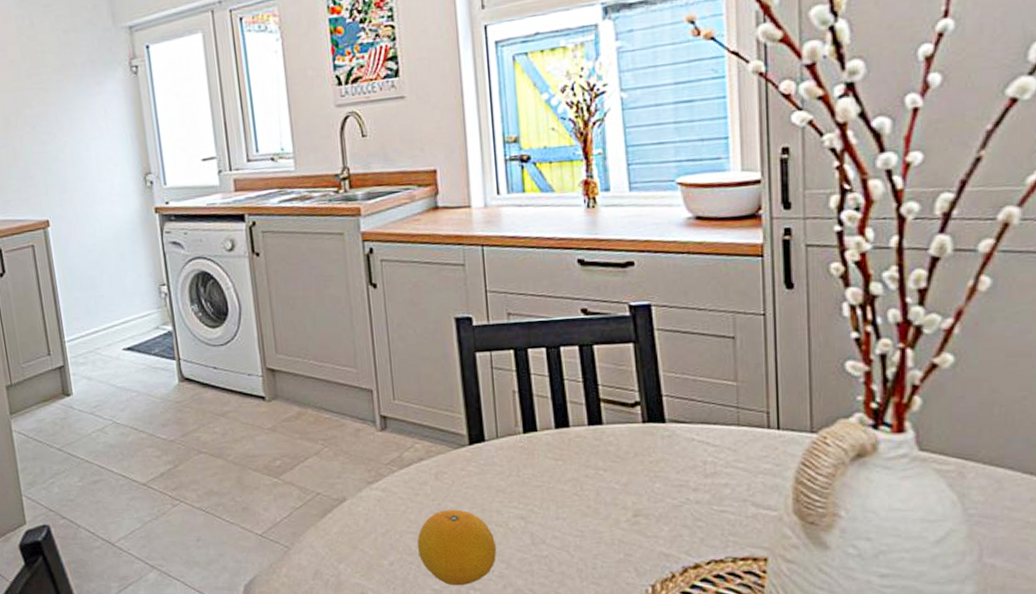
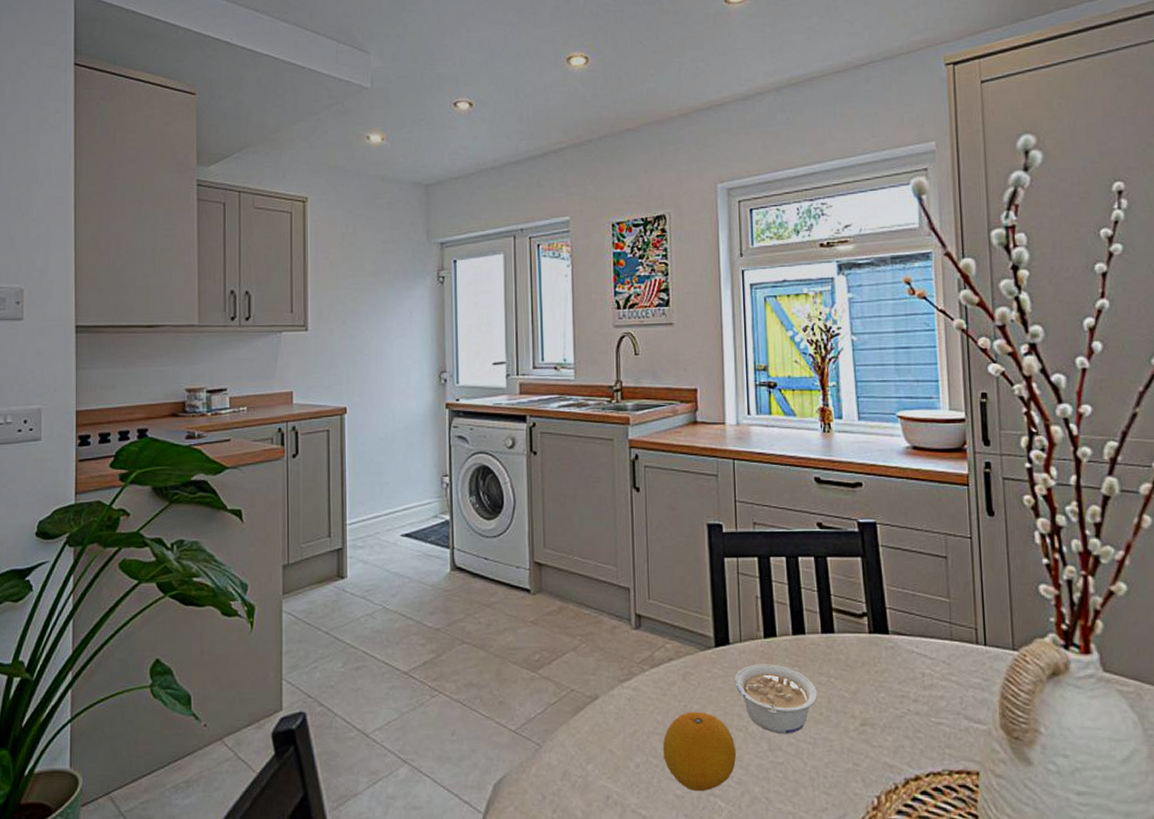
legume: none [491,459,584,528] -> present [734,664,817,735]

